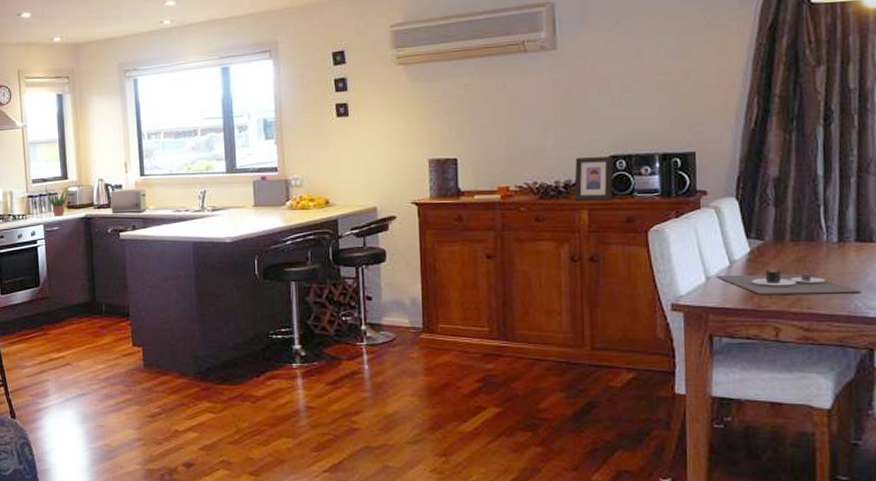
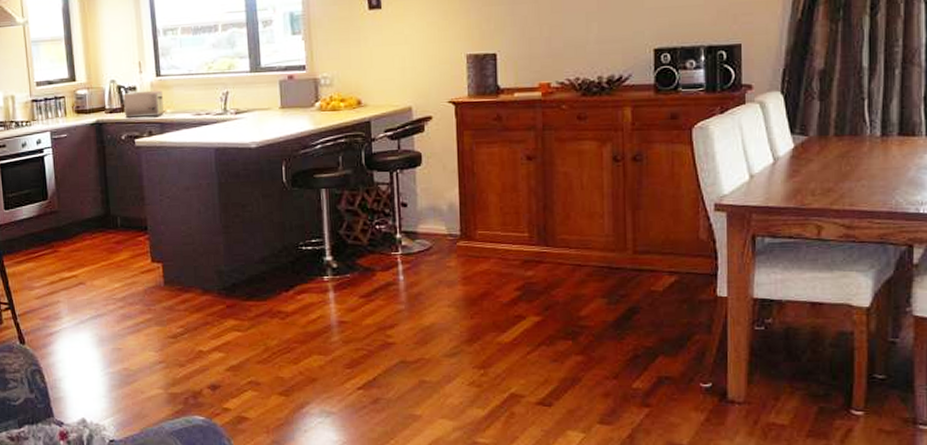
potted plant: present [46,185,68,216] -> none [51,88,77,122]
picture frame: present [574,157,614,202] -> none [618,50,659,98]
place setting: present [715,269,862,295] -> none [759,166,904,192]

